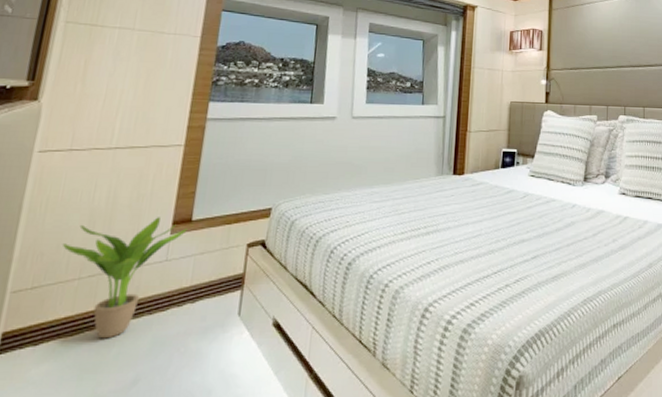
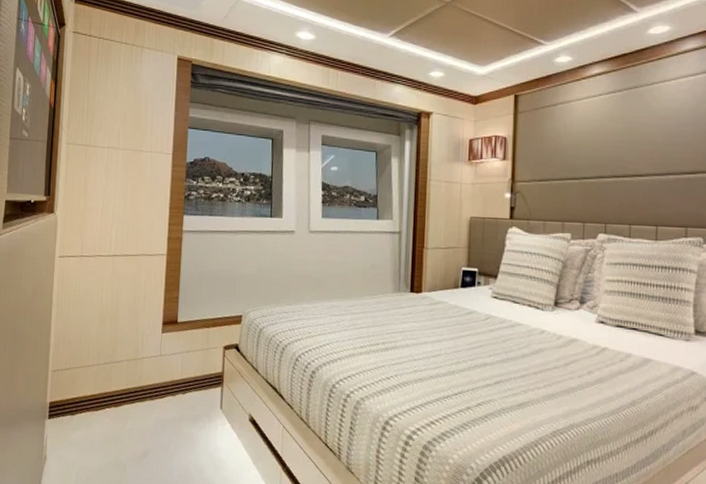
potted plant: present [62,217,188,339] -> none [83,317,175,416]

